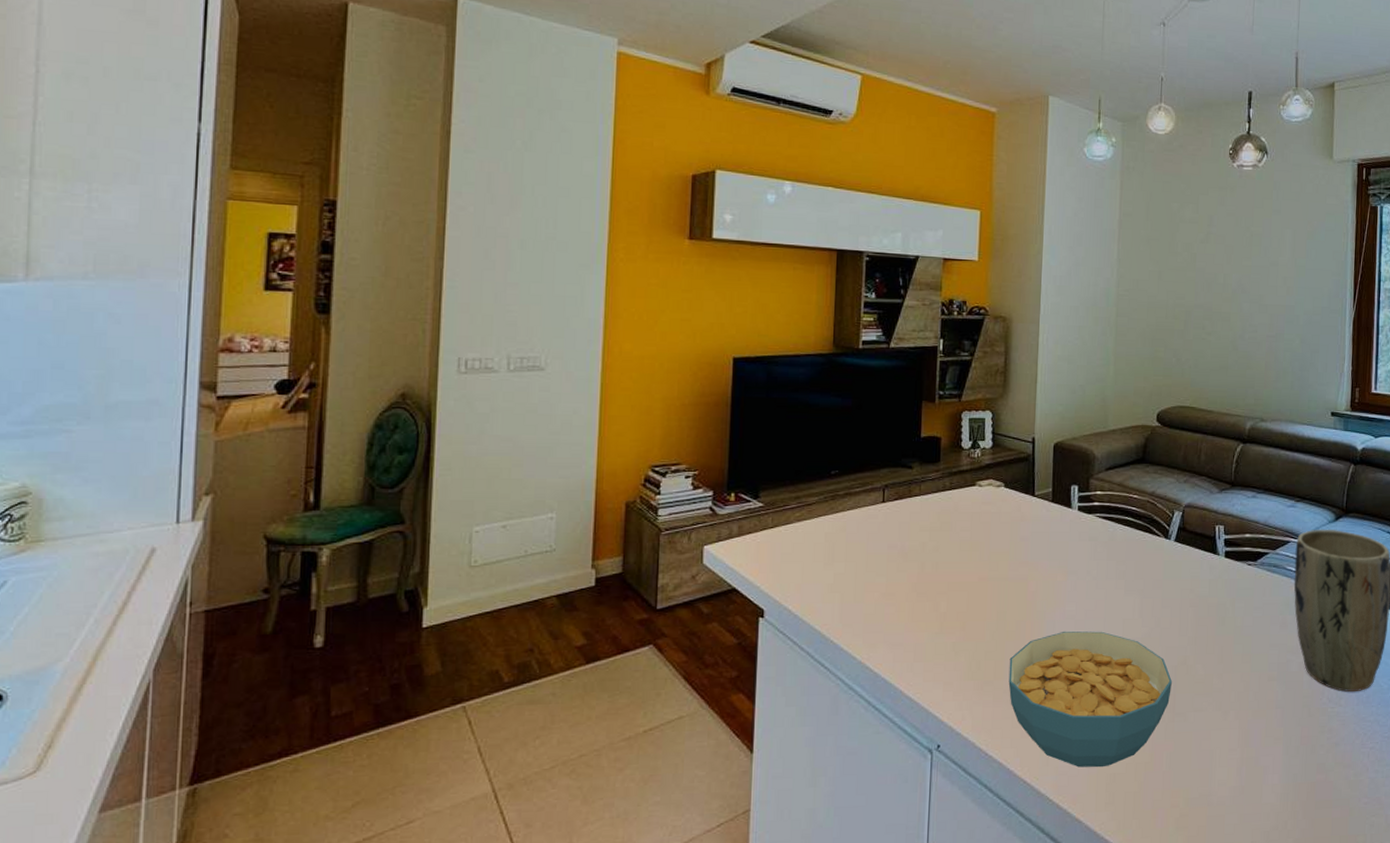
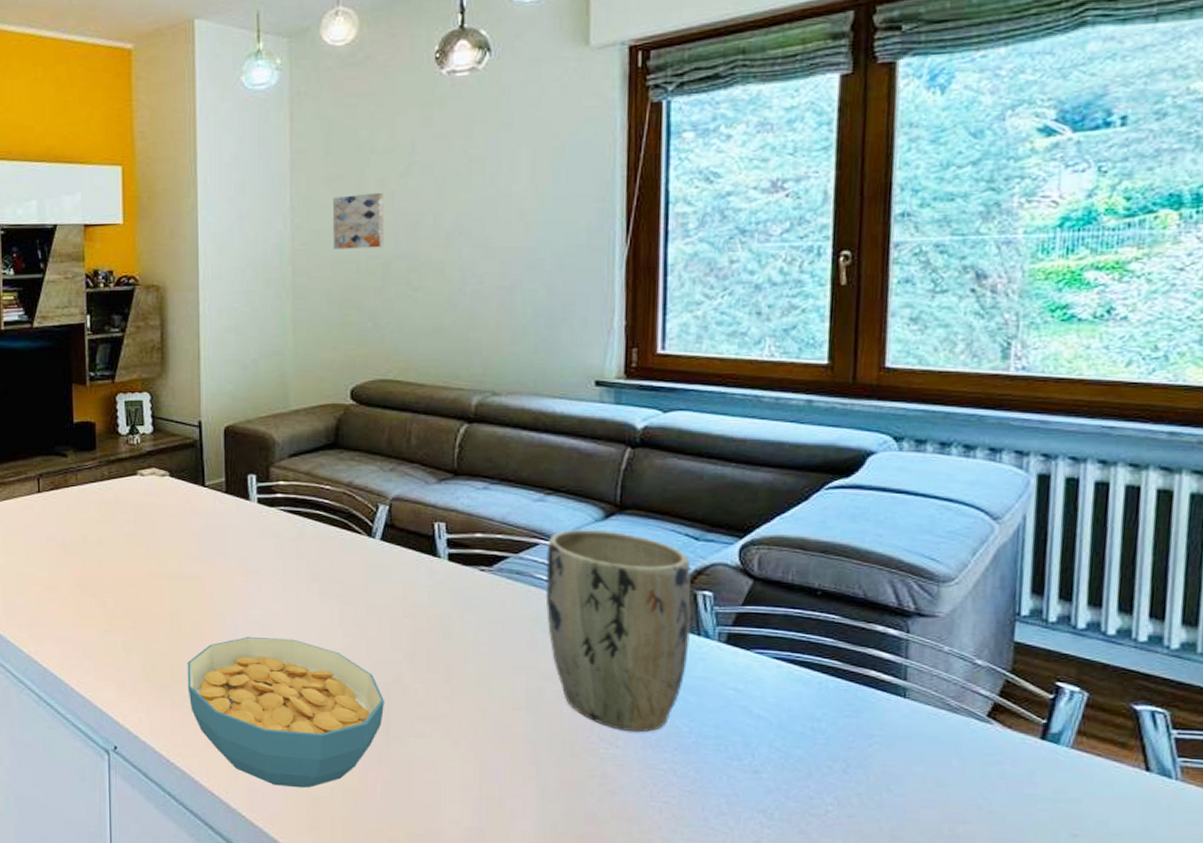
wall art: none [1149,253,1188,298] -> present [333,192,384,249]

